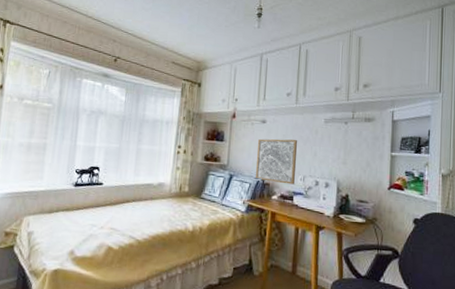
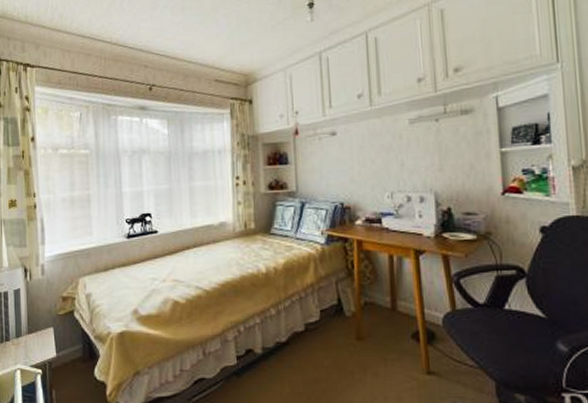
wall art: present [255,138,298,185] -> none [329,149,382,205]

